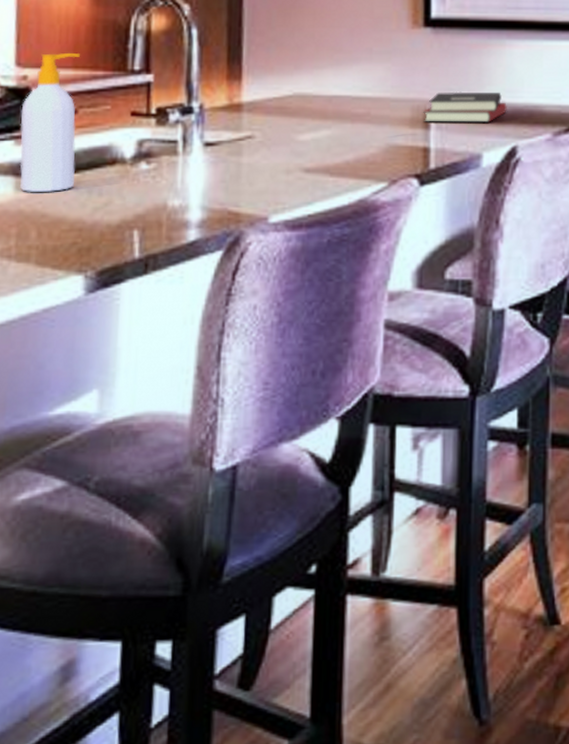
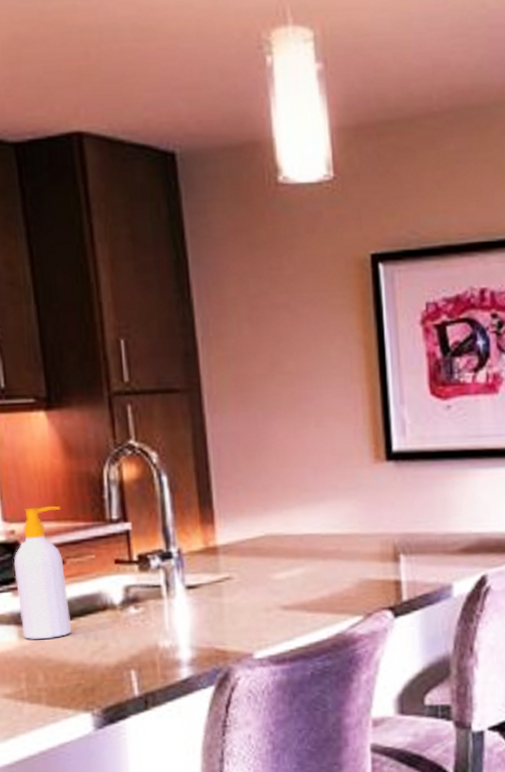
hardback book: present [423,91,507,122] -> none [392,522,474,556]

